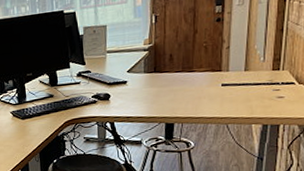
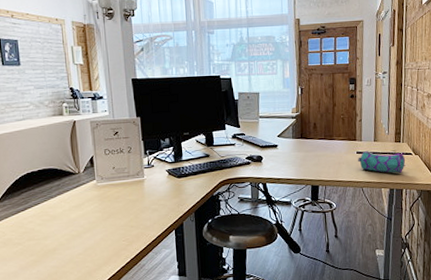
pencil case: none [223,82,284,107] -> present [358,151,405,173]

